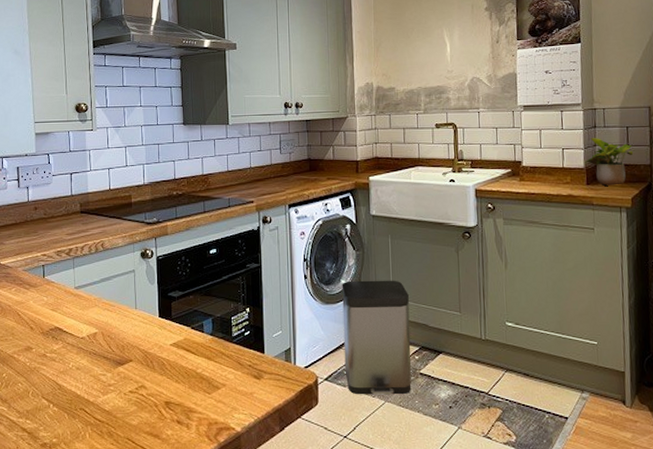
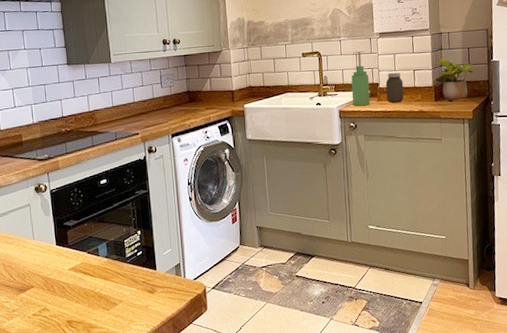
pedal bin: present [342,280,412,395] -> none [223,196,289,299]
soap dispenser: none [490,125,511,186] -> present [351,51,370,106]
jar: none [529,150,551,184] -> present [385,72,404,103]

